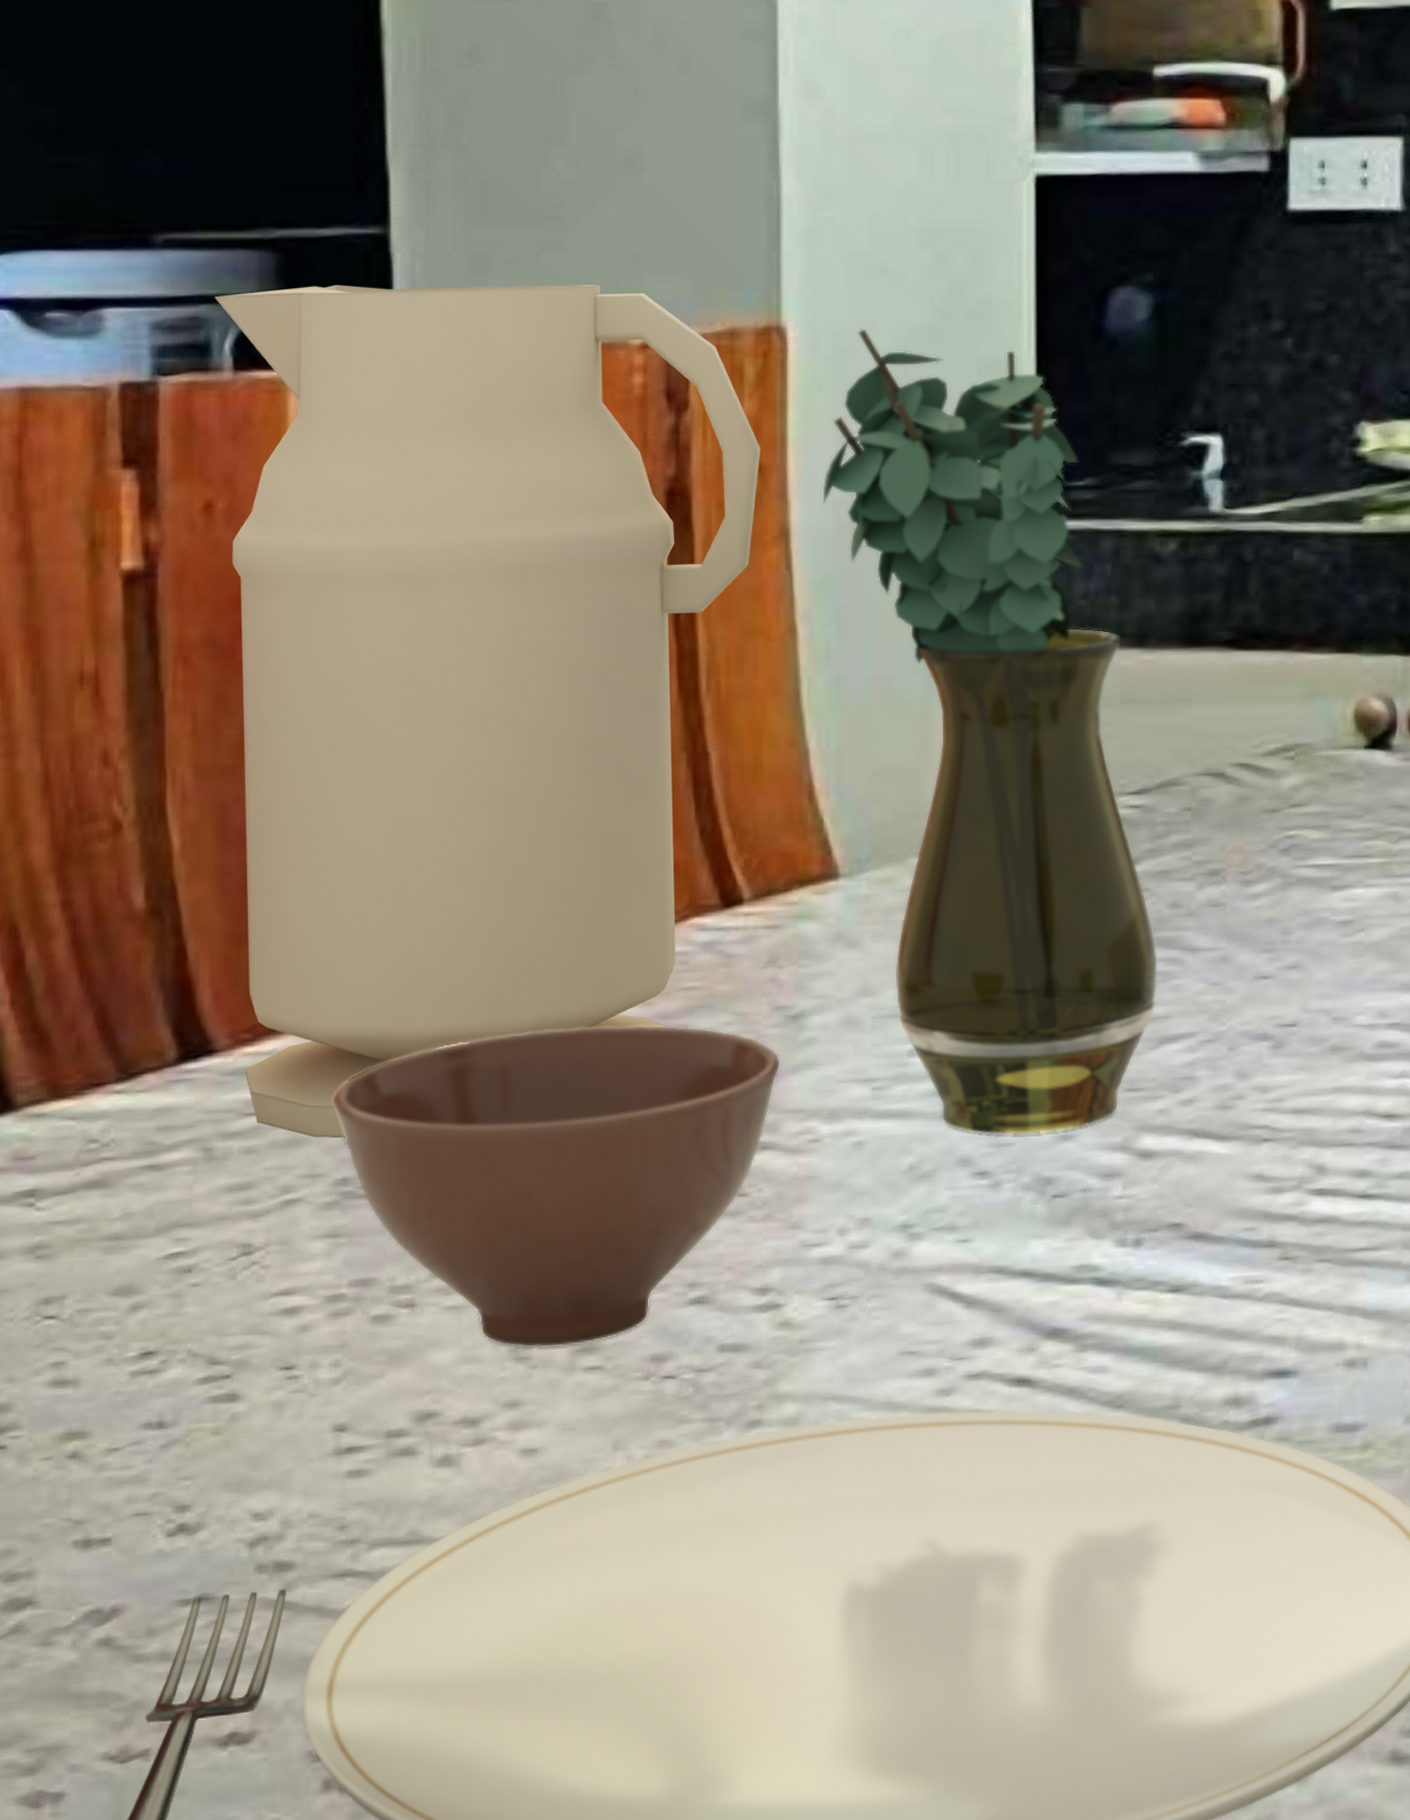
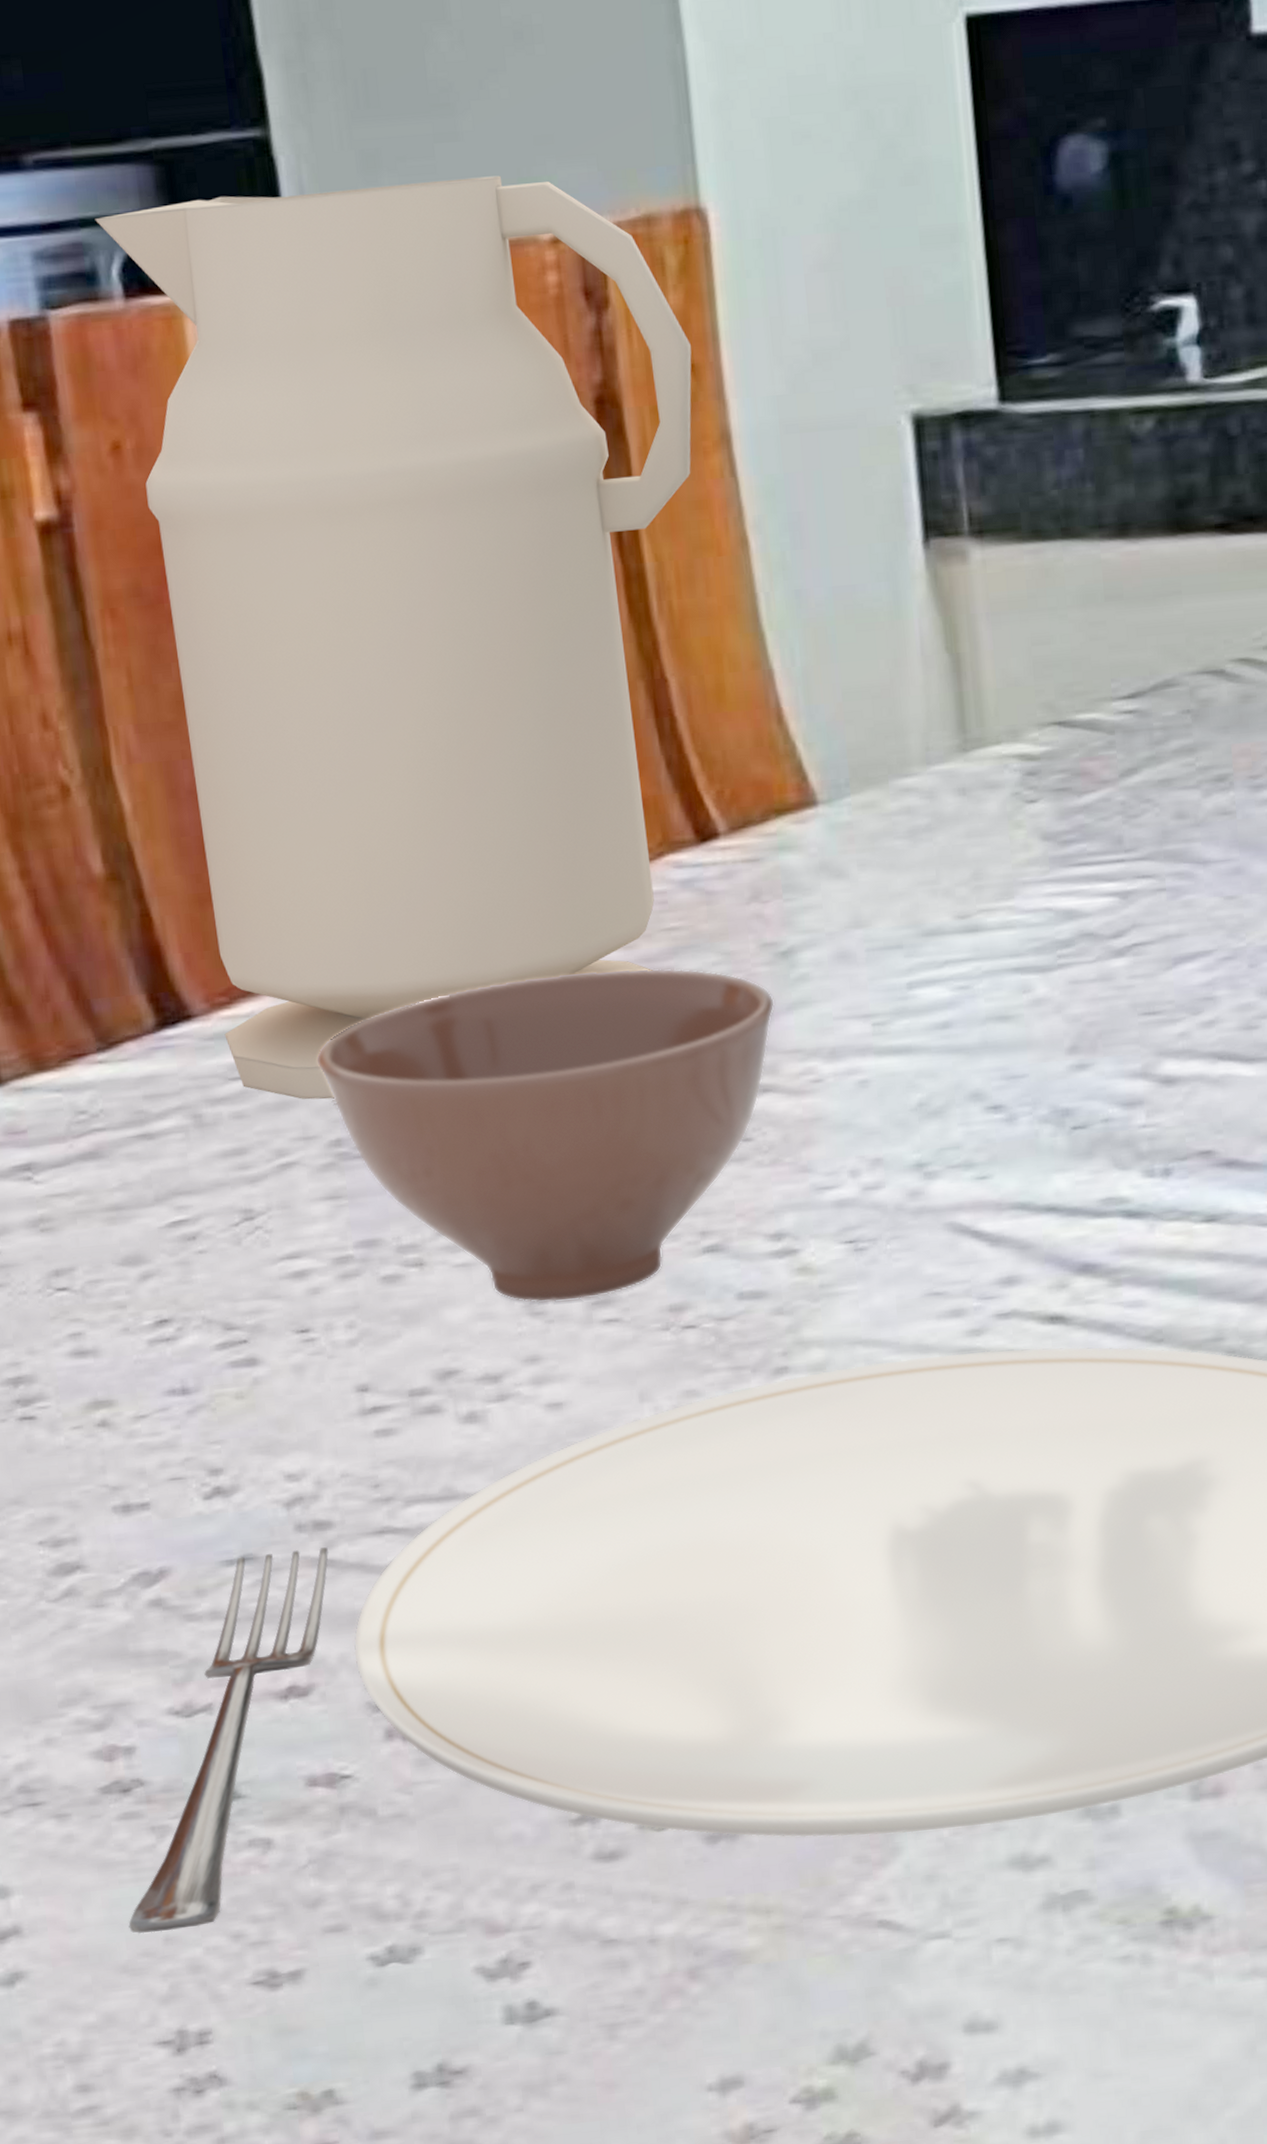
vase: present [822,328,1158,1135] -> none [761,203,1169,1067]

